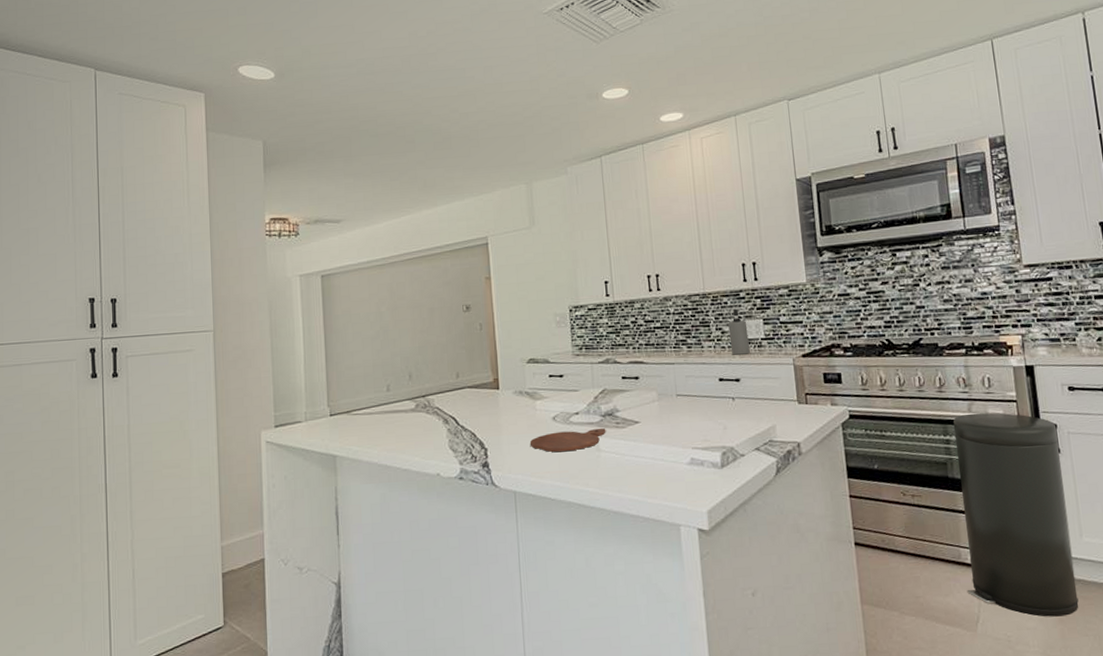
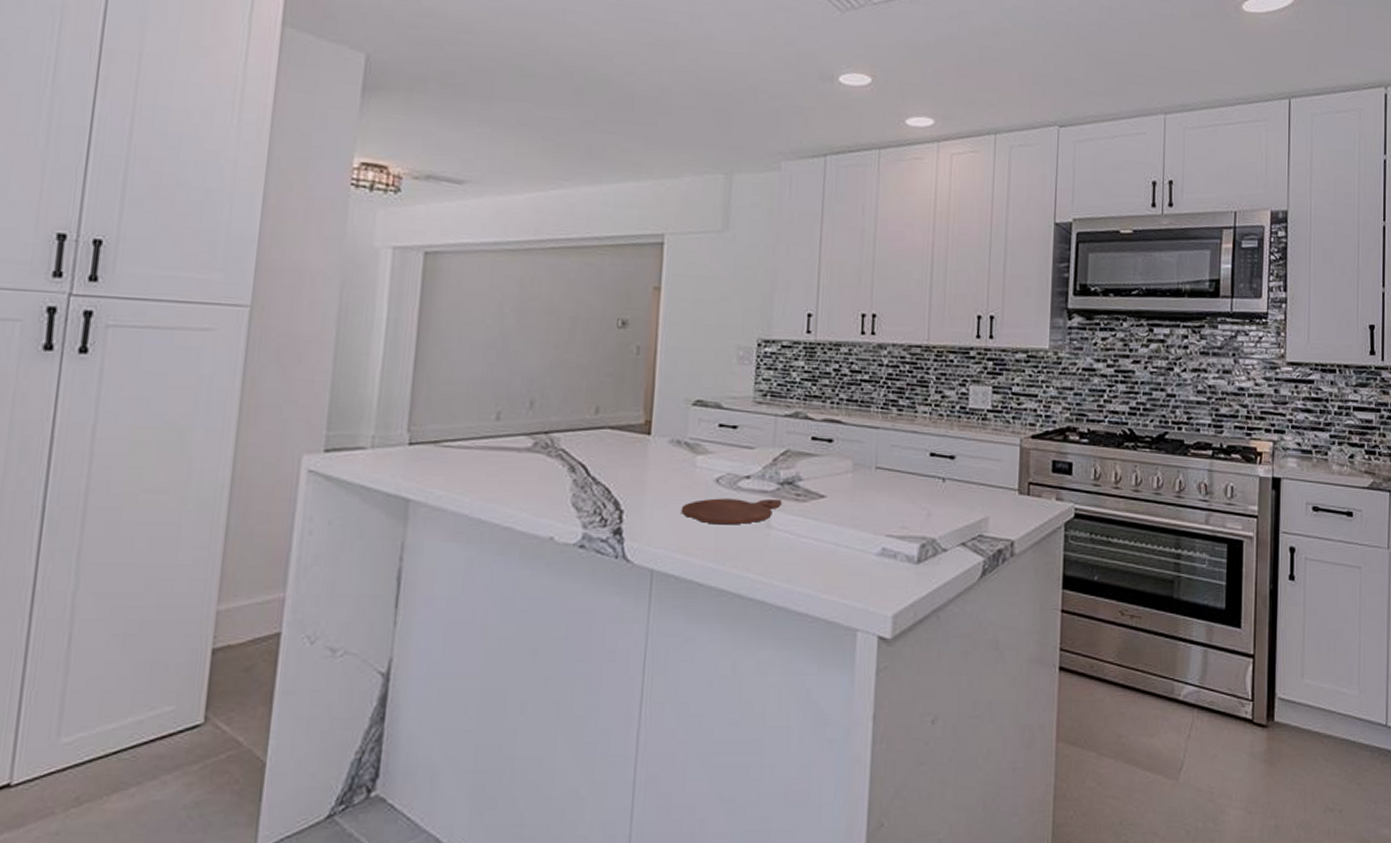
soap dispenser: present [723,308,750,355] -> none [947,369,973,427]
pedal bin: present [953,413,1079,617] -> none [1174,526,1295,767]

